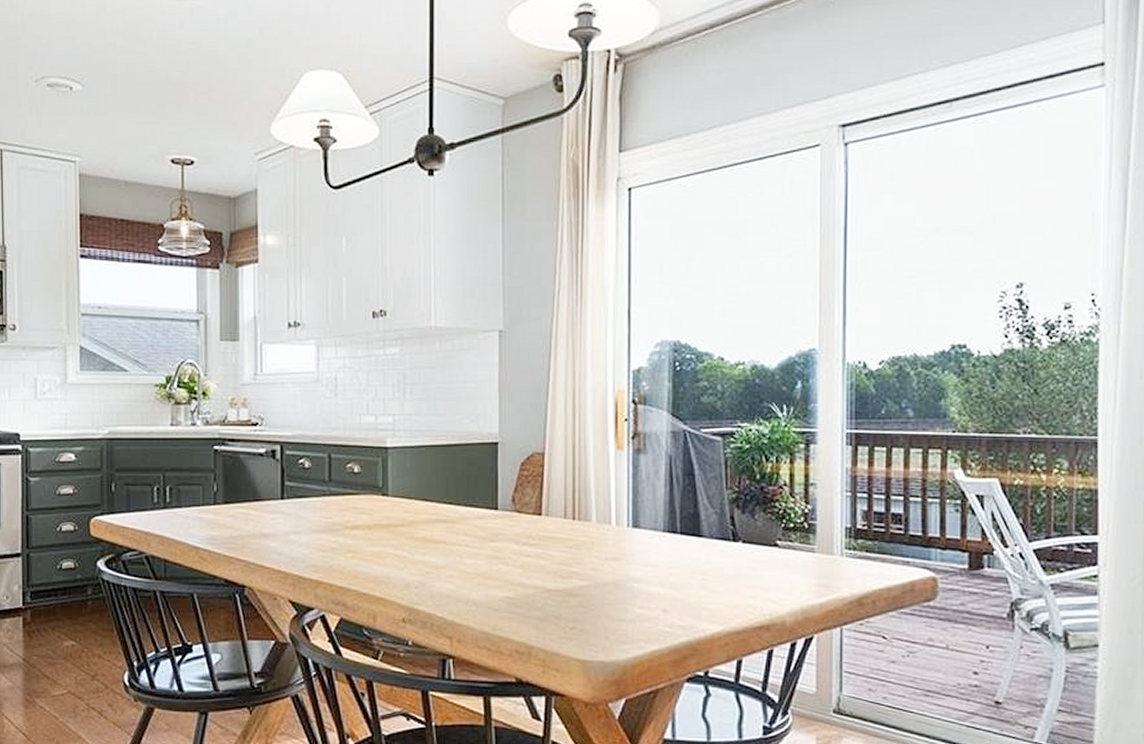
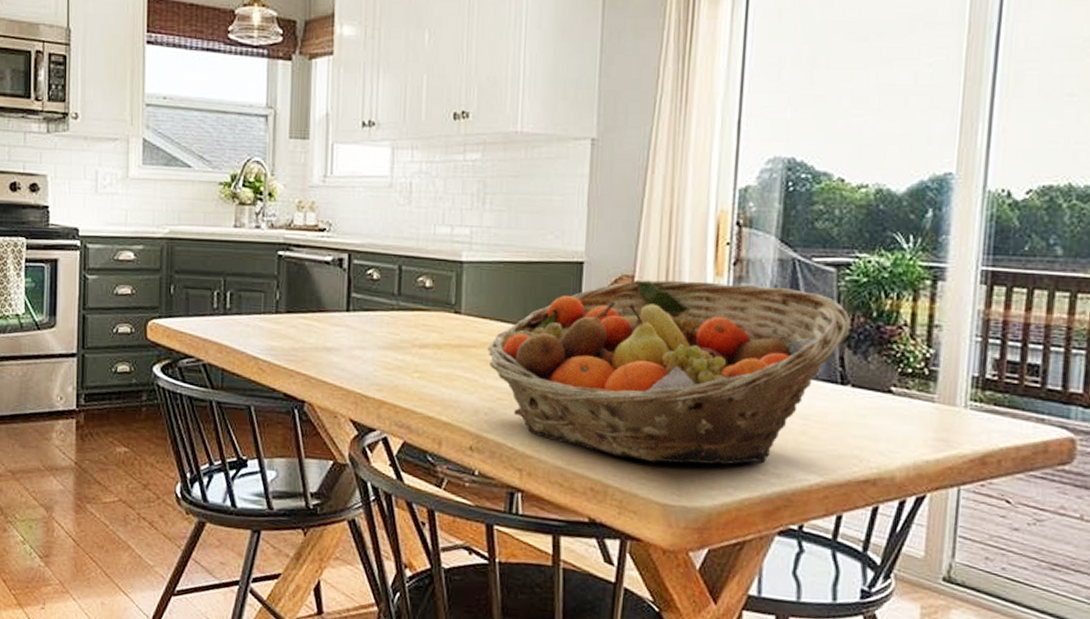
fruit basket: none [415,455,738,623] -> present [488,279,851,465]

